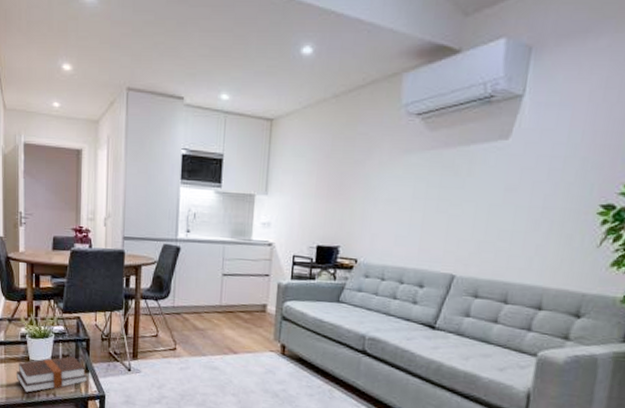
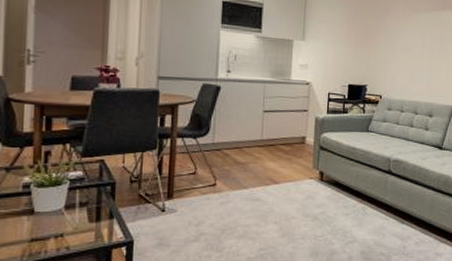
hardback book: present [16,356,88,393] -> none [13,202,112,250]

